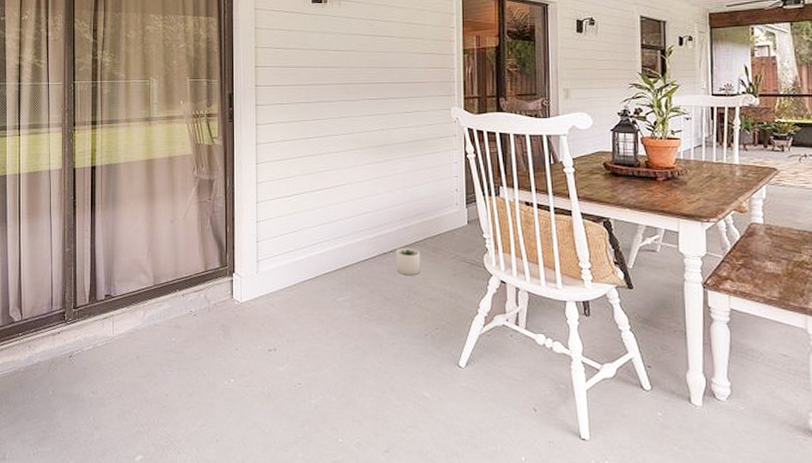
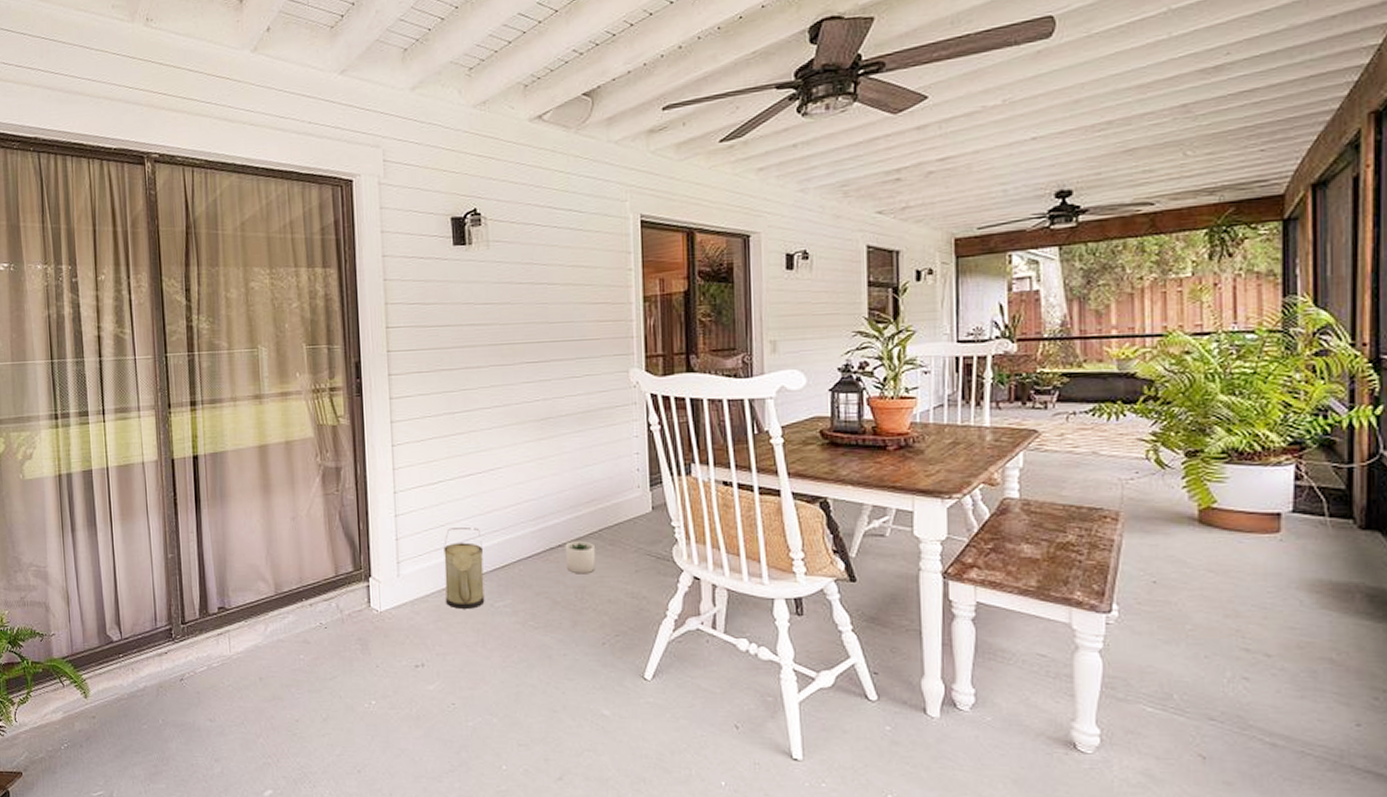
watering can: none [296,233,328,302] -> present [444,527,485,609]

